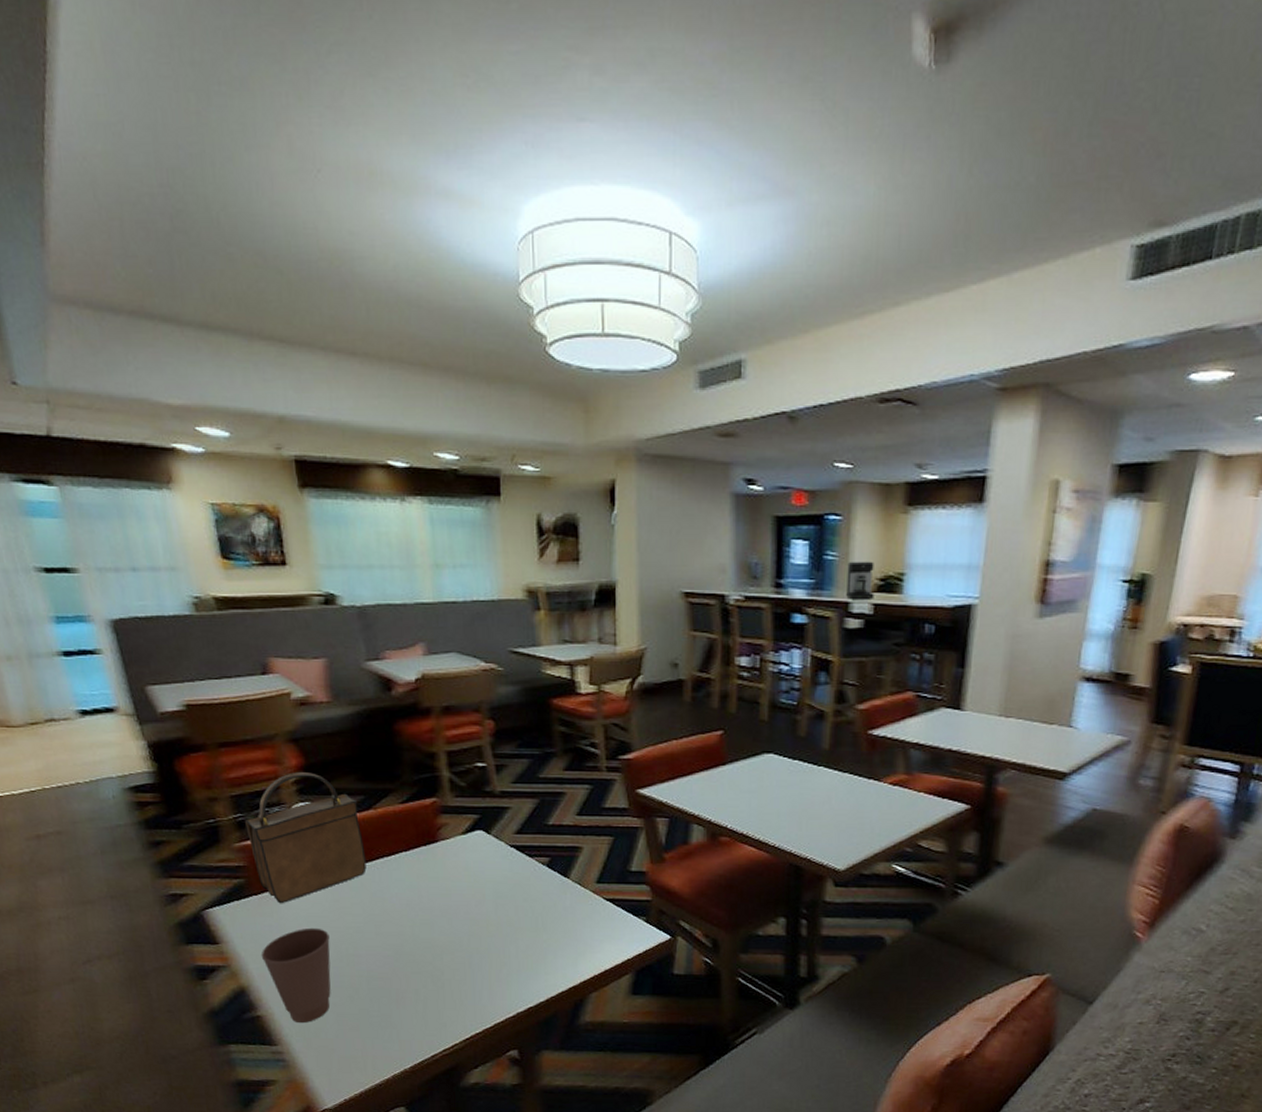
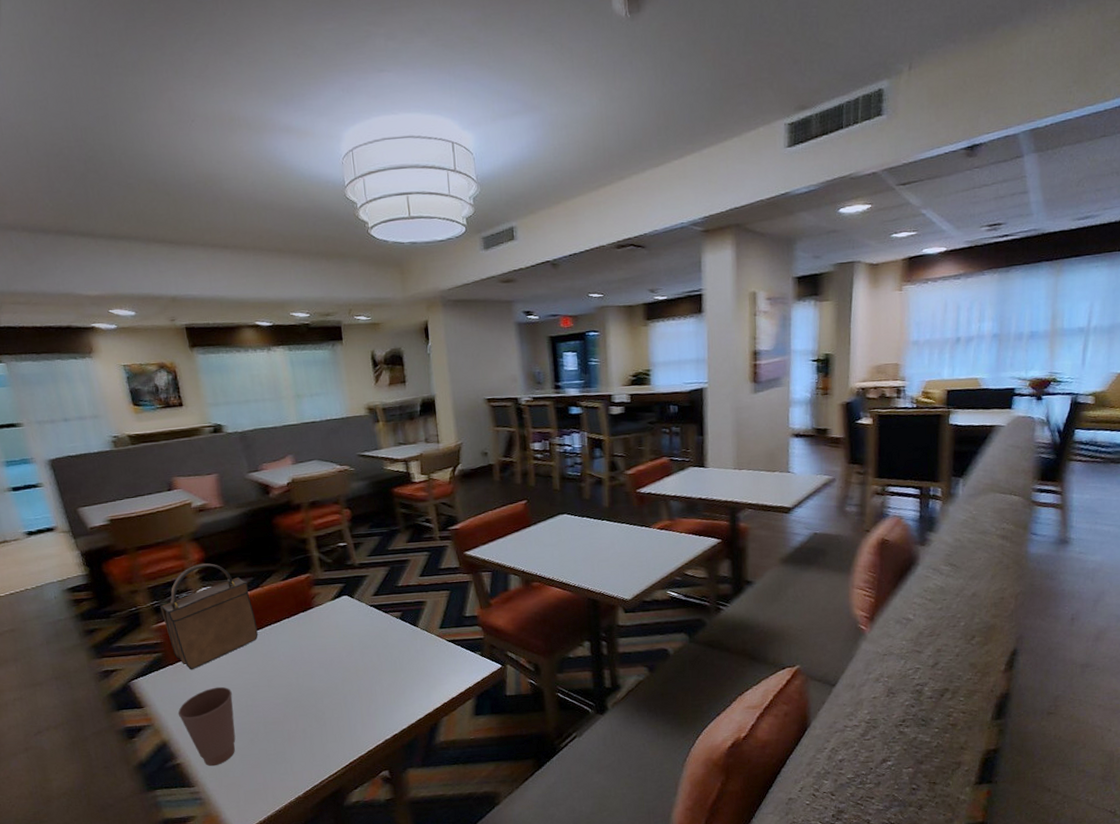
coffee maker: present [846,561,874,599] -> none [607,363,630,392]

